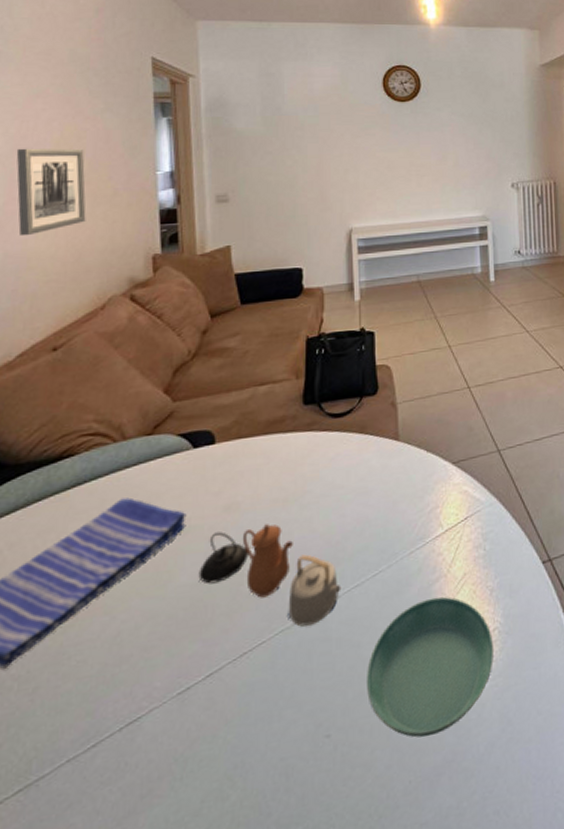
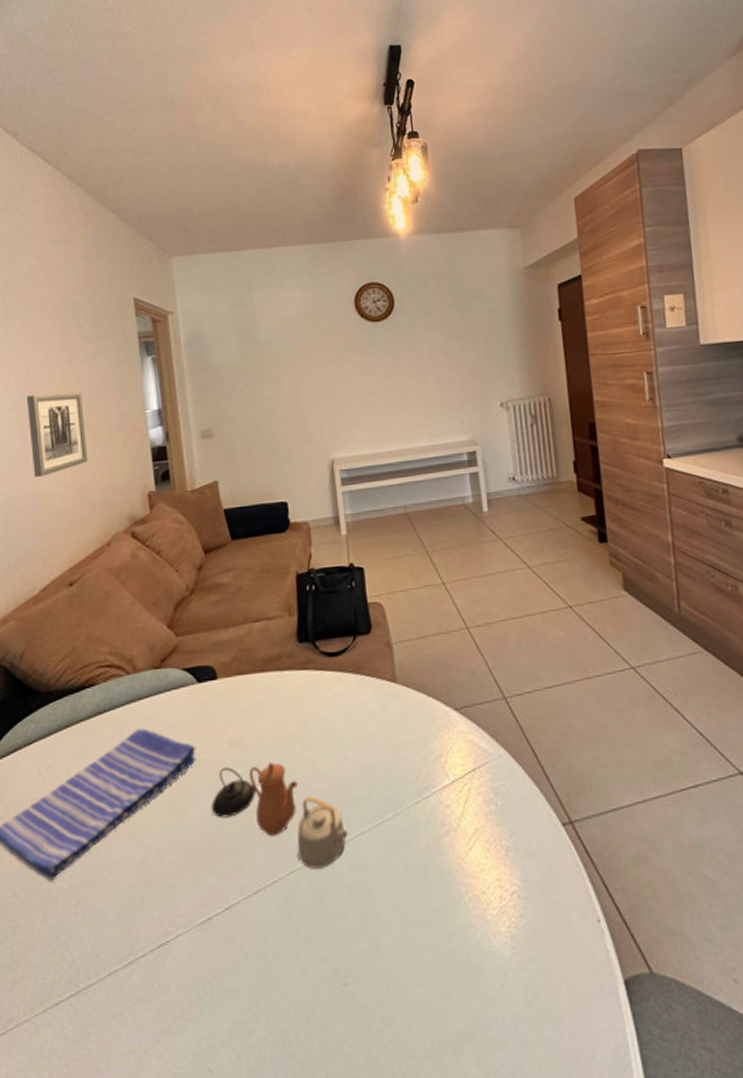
saucer: present [367,596,494,738] -> none [380,852,514,1000]

